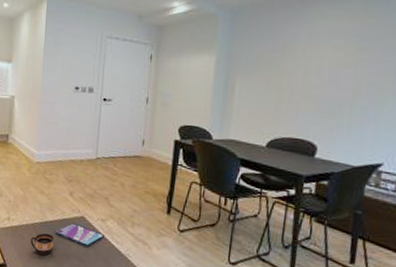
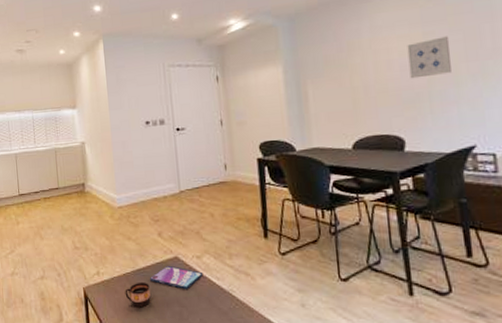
wall art: none [336,54,383,92] -> present [407,36,451,79]

